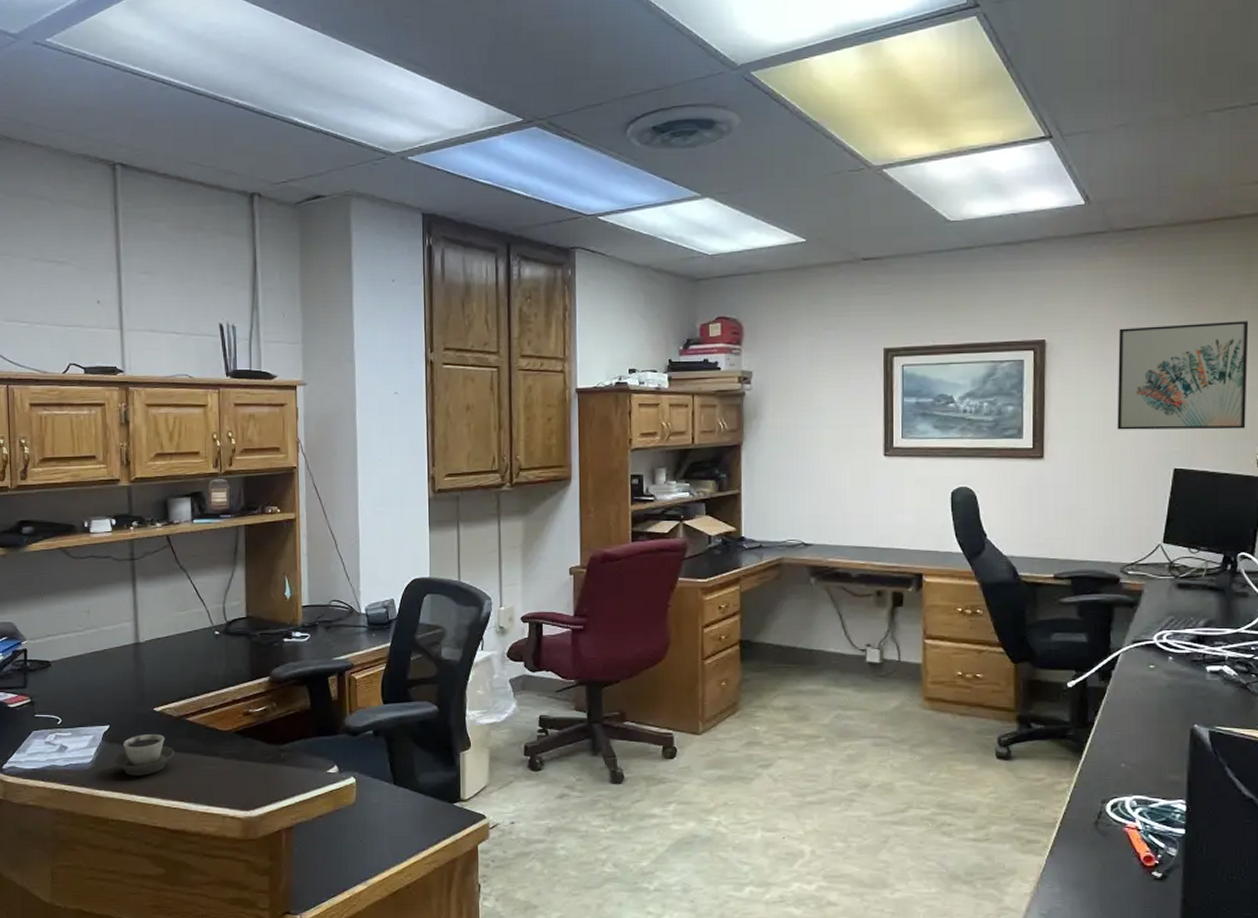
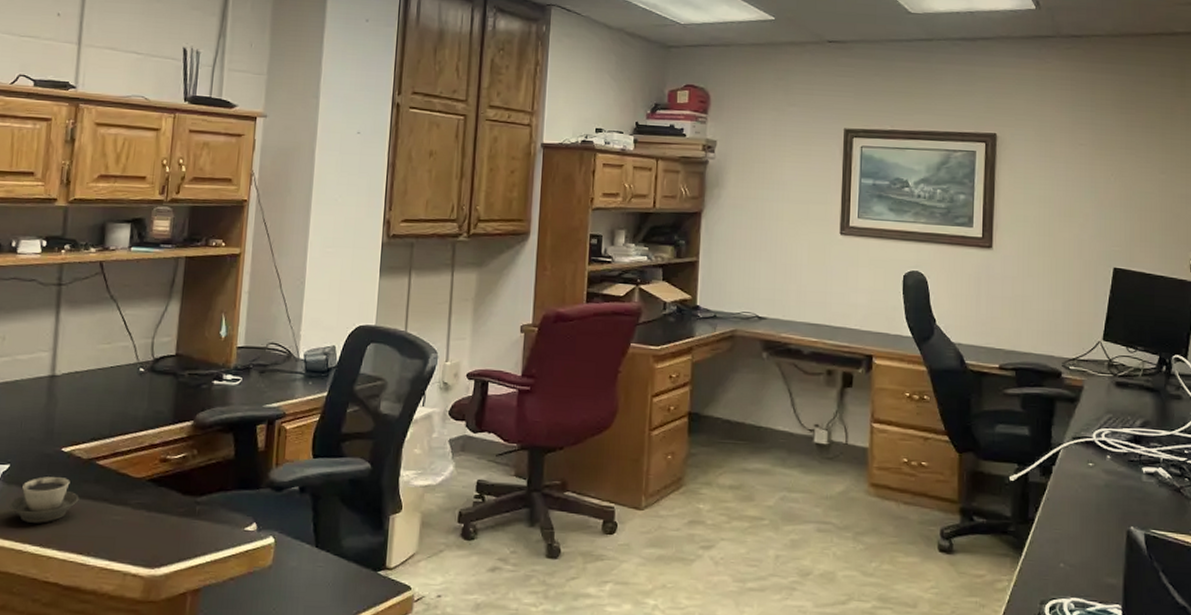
wall art: present [1117,321,1249,430] -> none [1061,128,1183,234]

